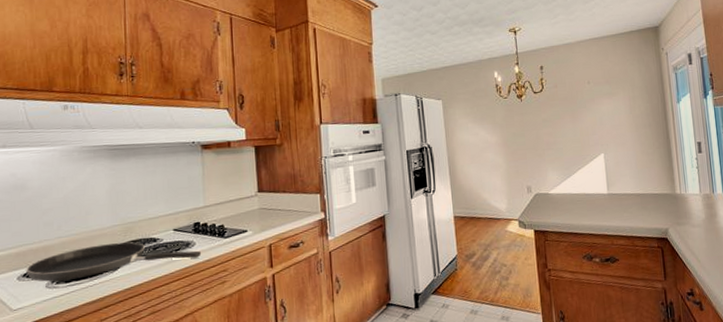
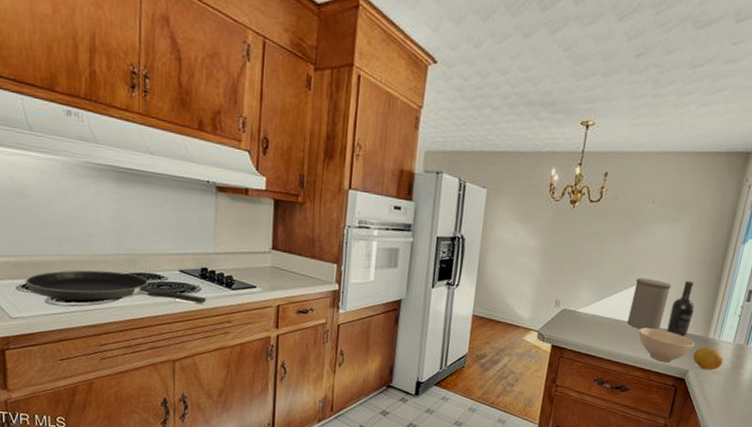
canister: none [594,149,630,199] -> present [627,277,671,330]
bowl: none [610,194,667,227] -> present [638,327,696,364]
wine bottle: none [633,144,656,198] -> present [666,280,695,338]
fruit: none [667,203,697,225] -> present [693,347,724,371]

